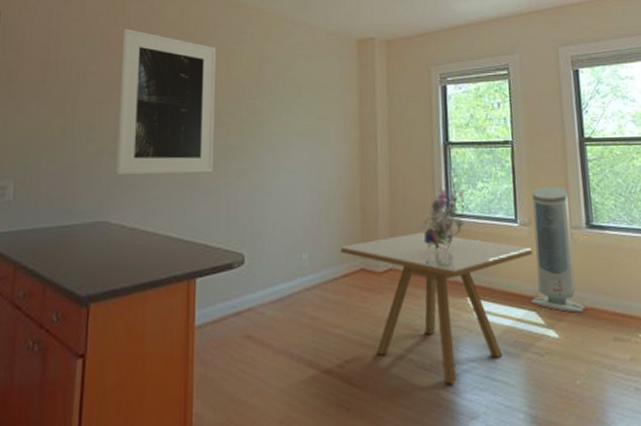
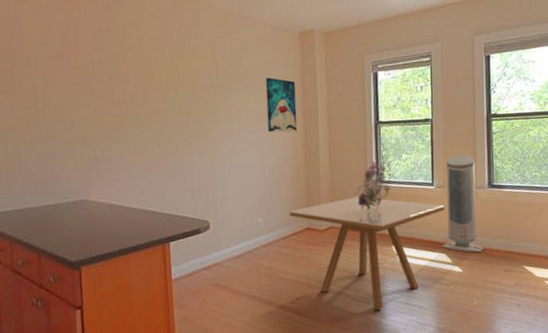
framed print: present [117,28,216,176] -> none [81,25,178,160]
wall art: none [317,88,353,151] -> present [265,77,298,132]

